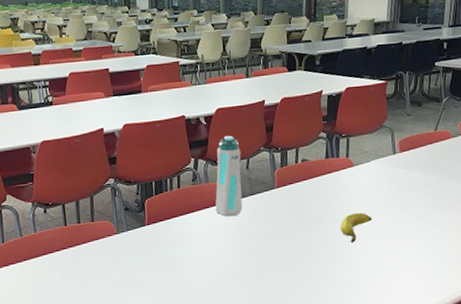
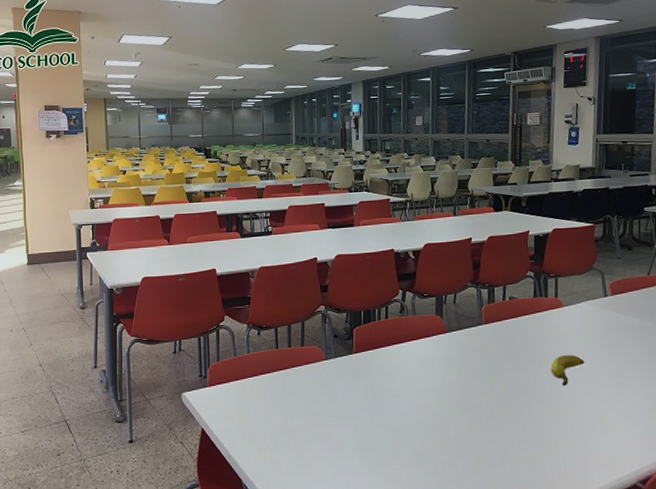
water bottle: present [215,135,243,217] -> none [422,270,450,350]

